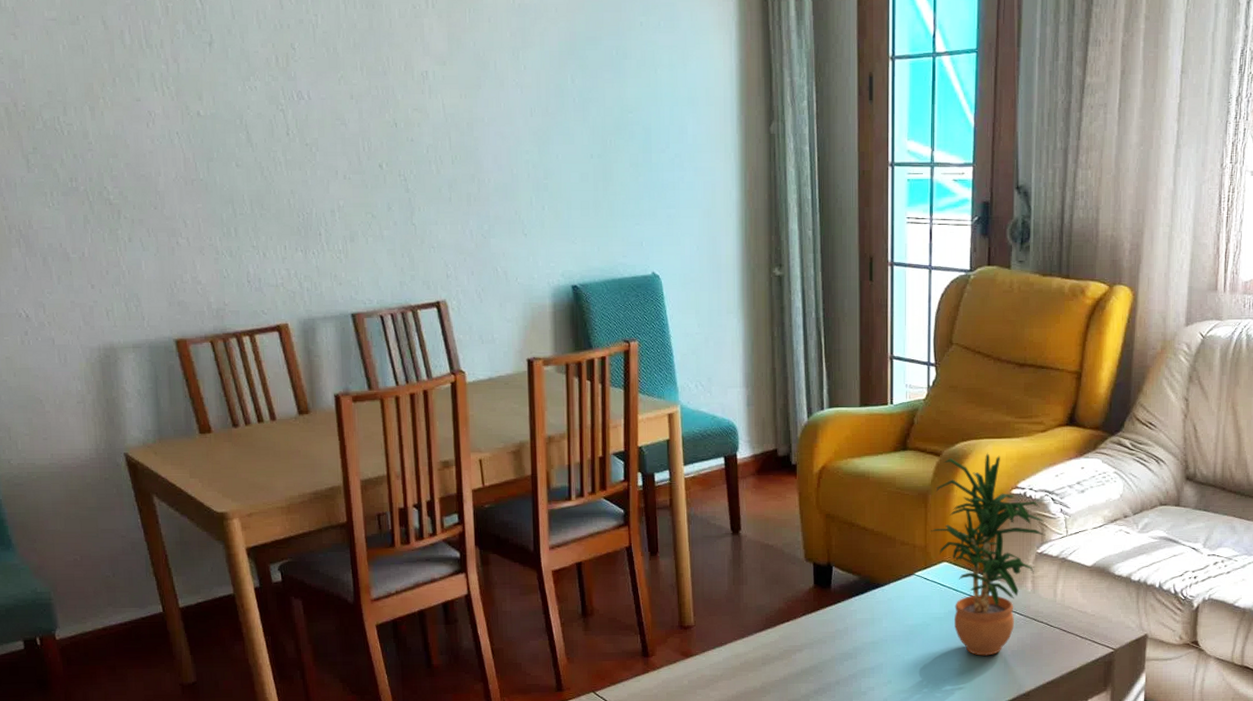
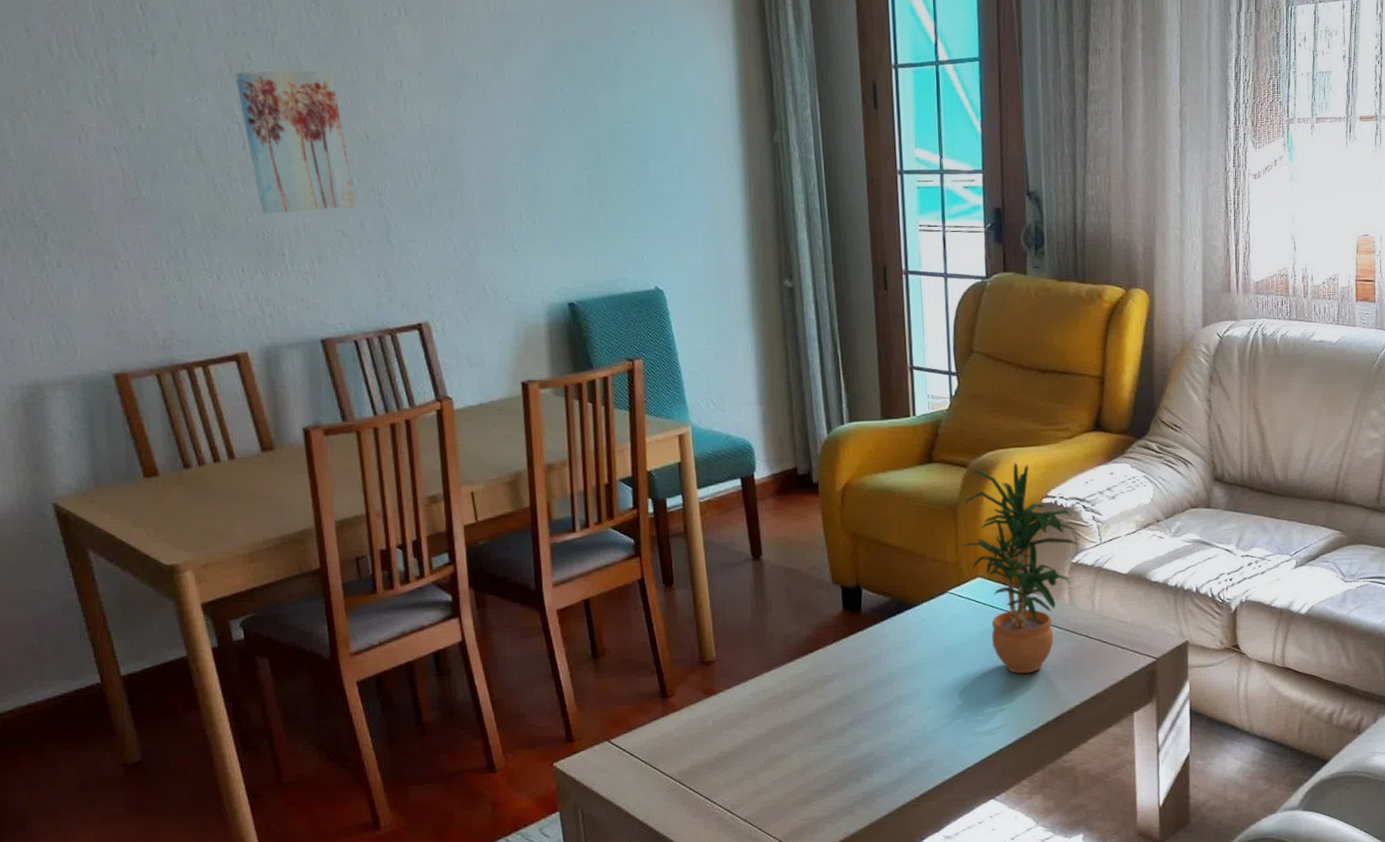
wall art: none [280,60,384,196] -> present [234,70,356,214]

